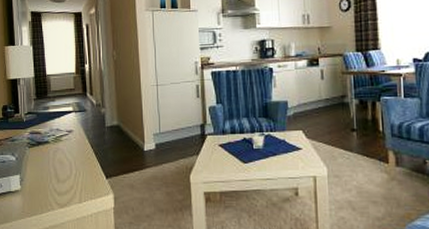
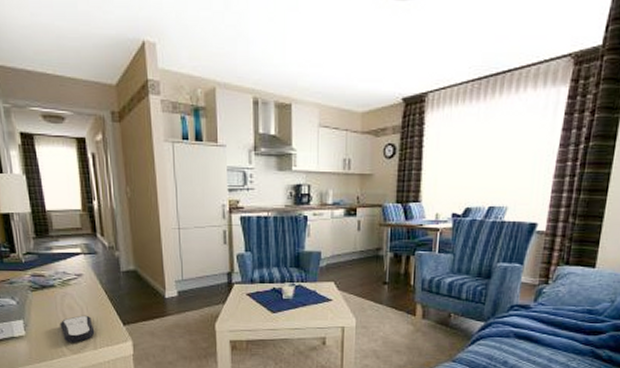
remote control: none [50,169,81,197] -> present [59,315,95,343]

